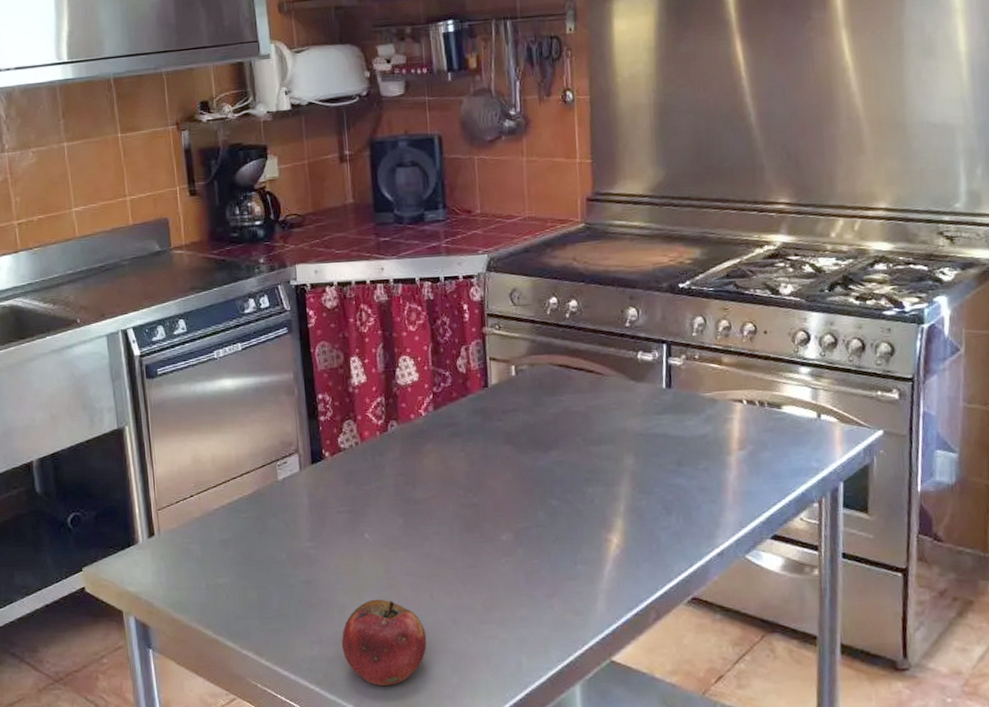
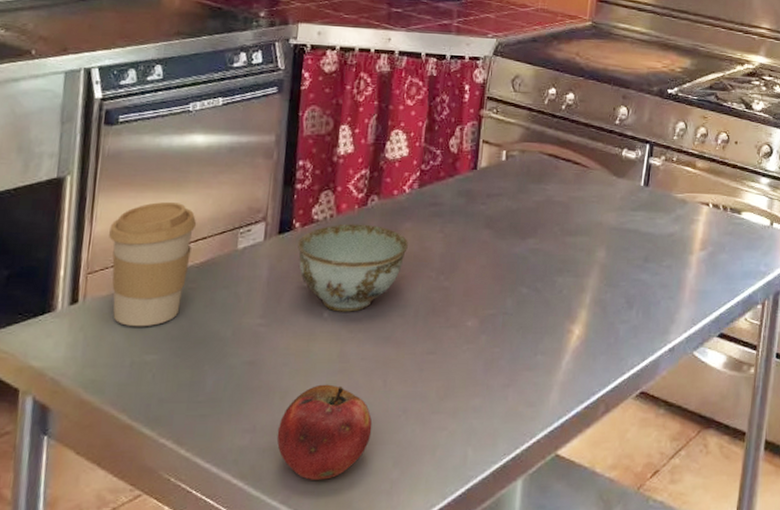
coffee cup: none [168,441,239,555] -> present [109,201,197,327]
bowl: none [330,449,433,533] -> present [297,223,408,312]

